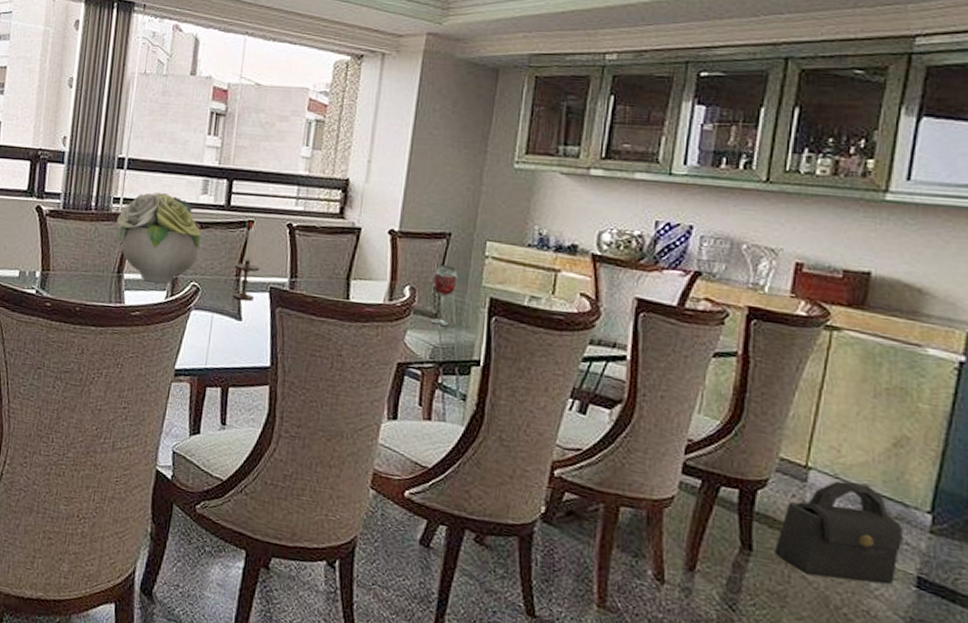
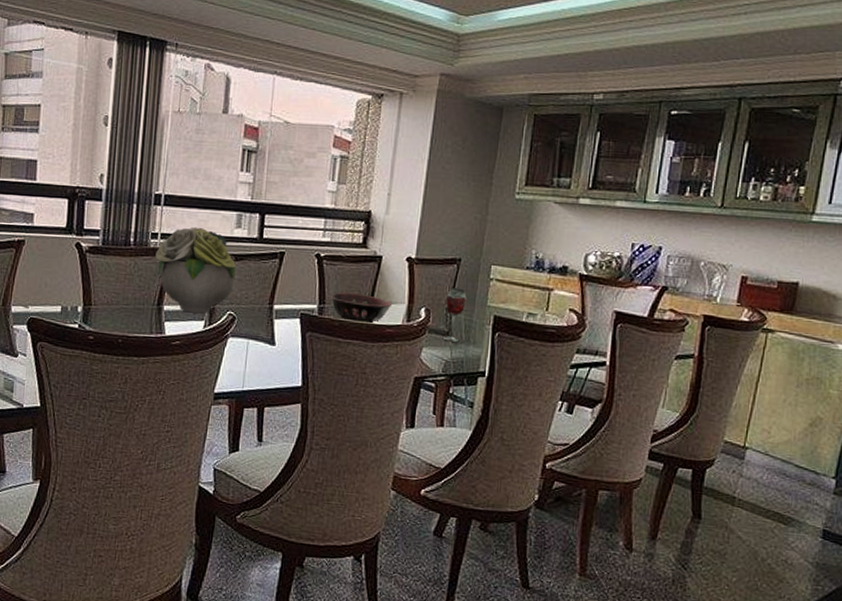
candlestick: present [232,220,260,302] -> none [266,251,291,327]
decorative bowl: none [303,266,373,300] -> present [330,292,393,322]
handbag: present [774,480,904,585] -> none [718,457,815,538]

